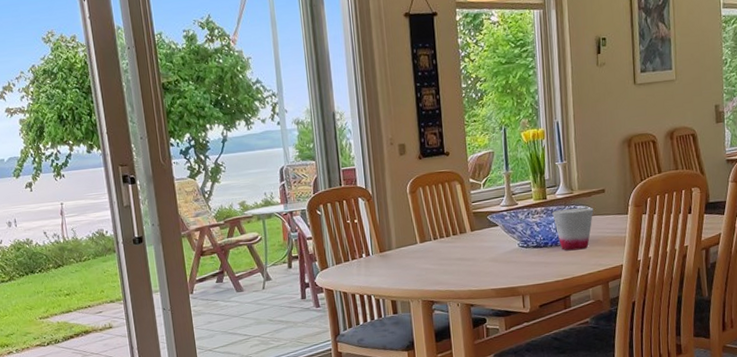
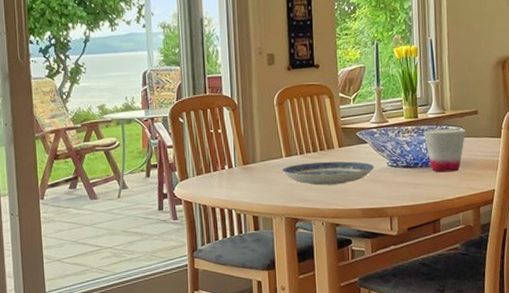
plate: none [417,244,506,269] -> present [282,161,375,186]

